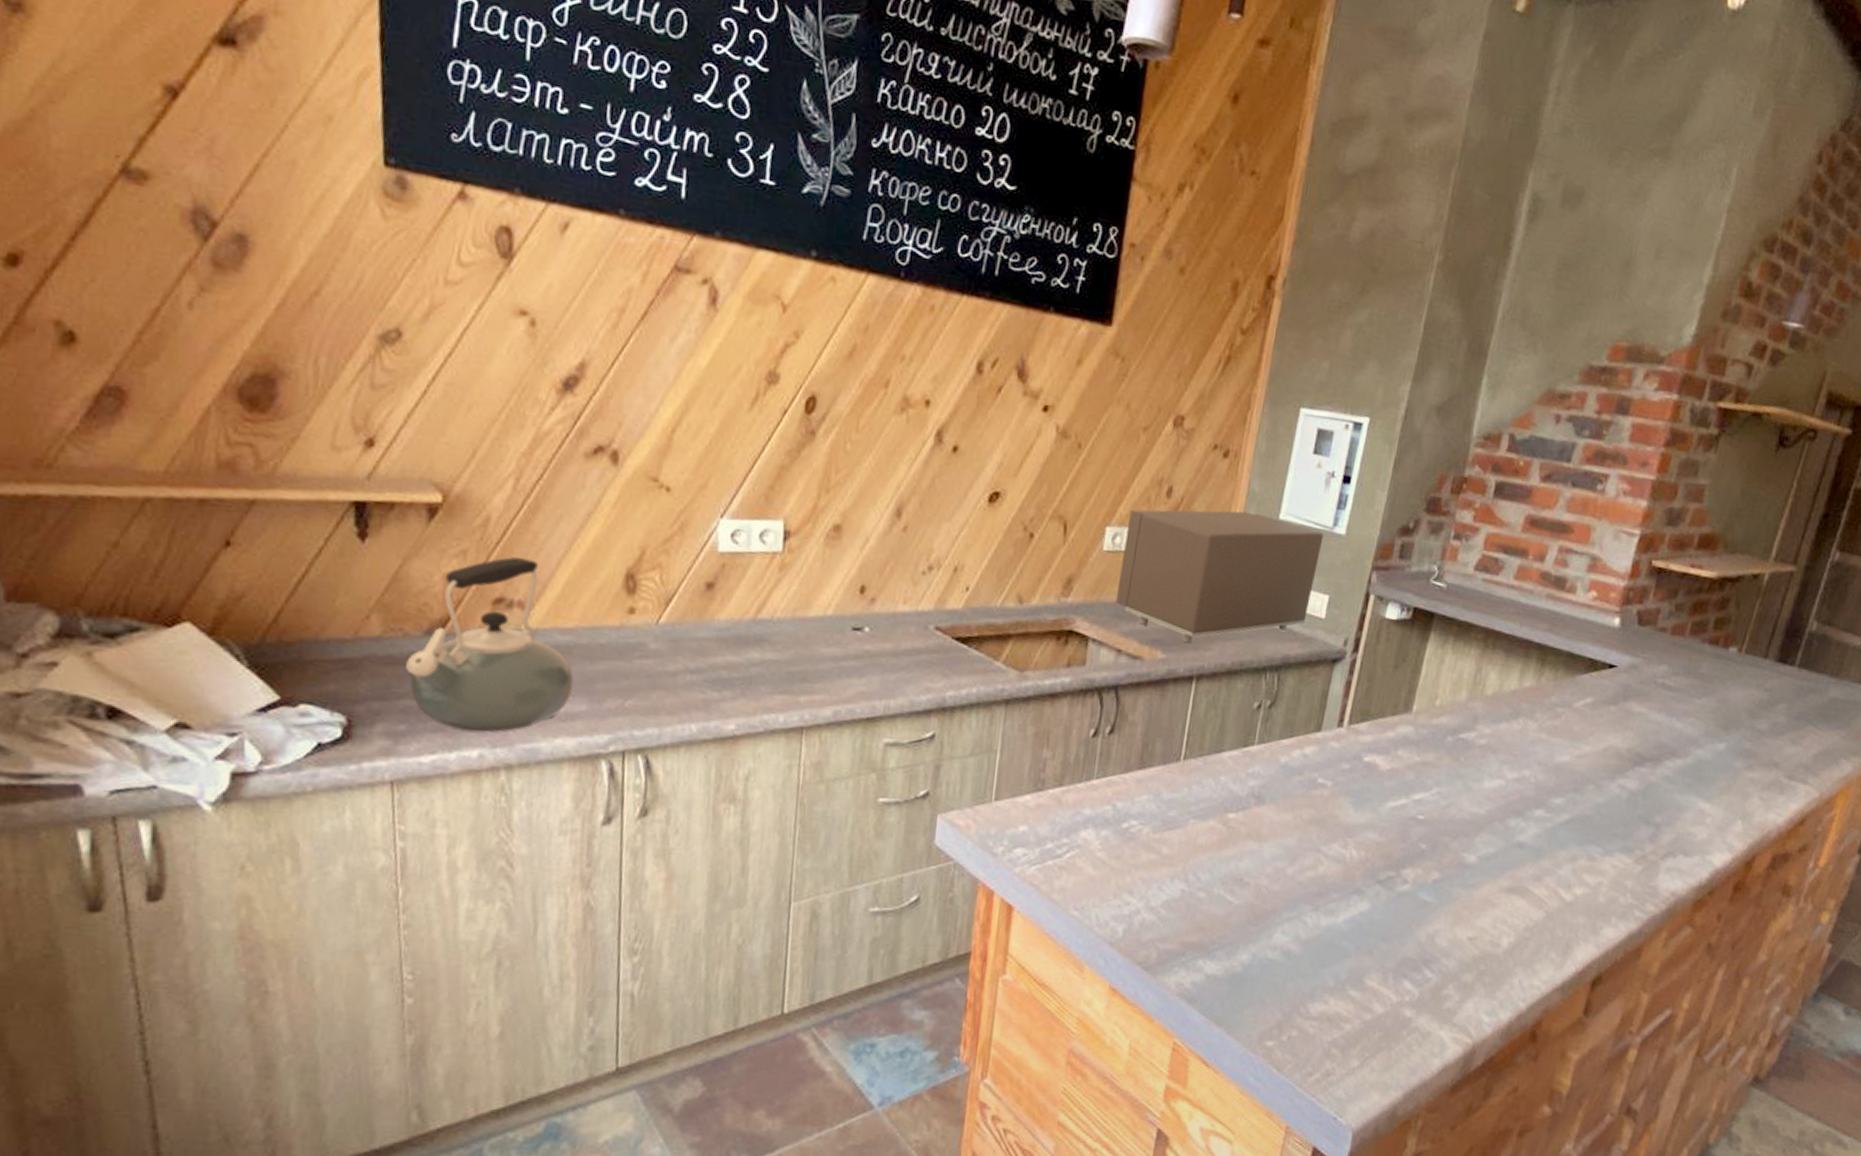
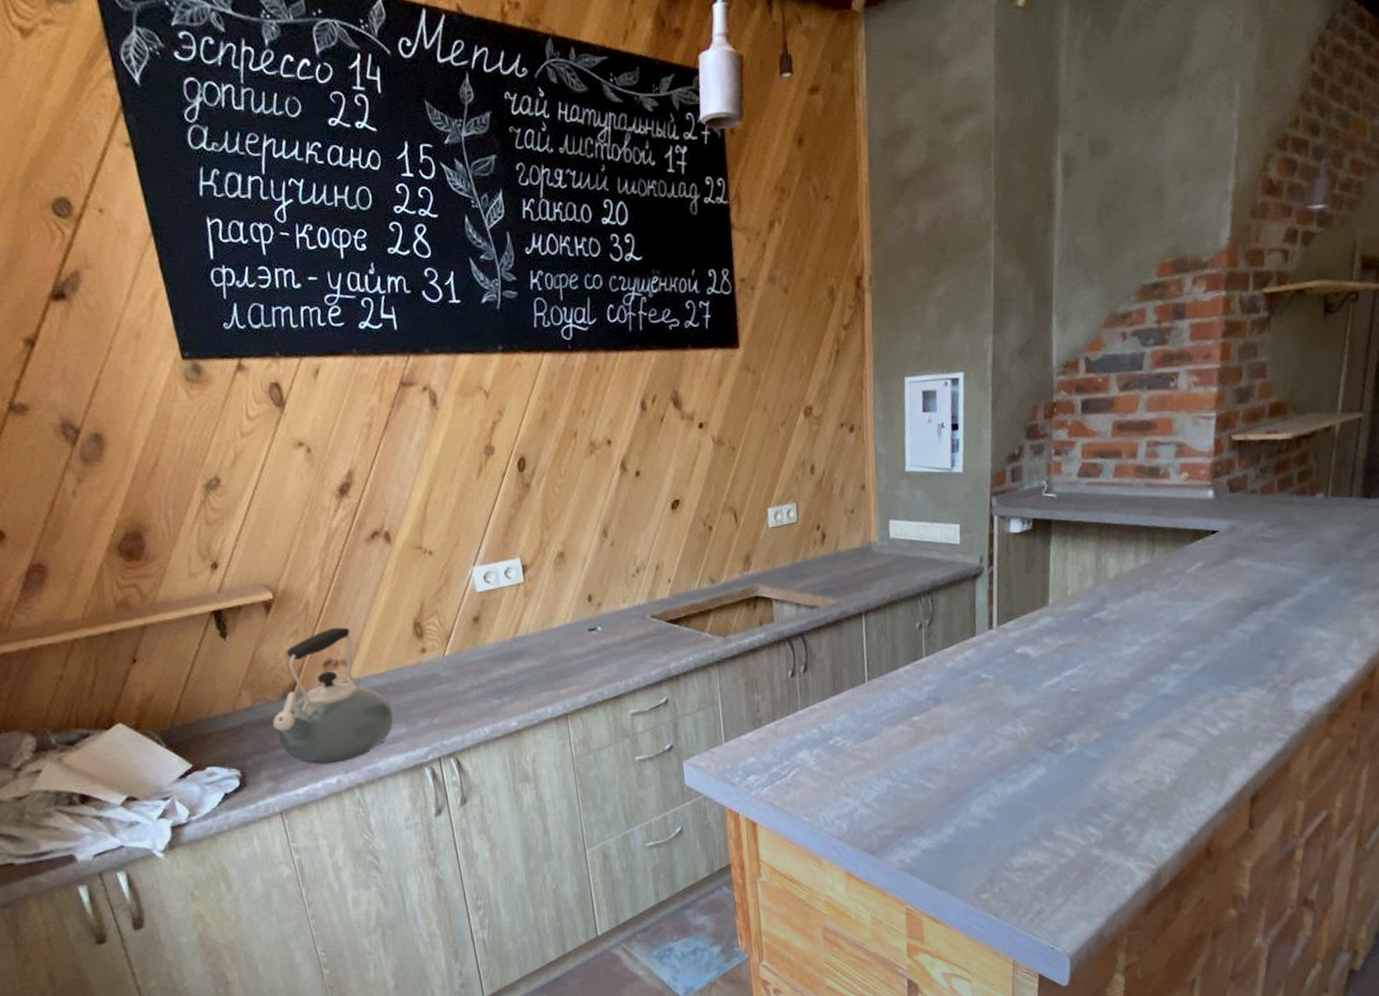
microwave: present [1115,509,1324,644] -> none [784,471,946,587]

